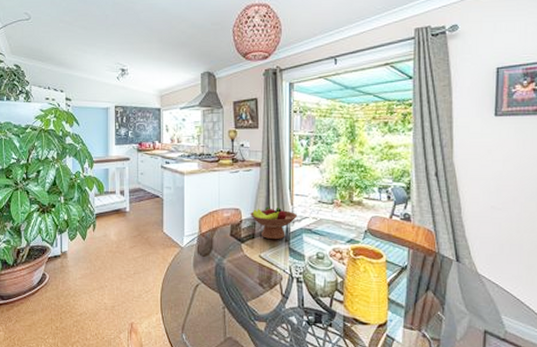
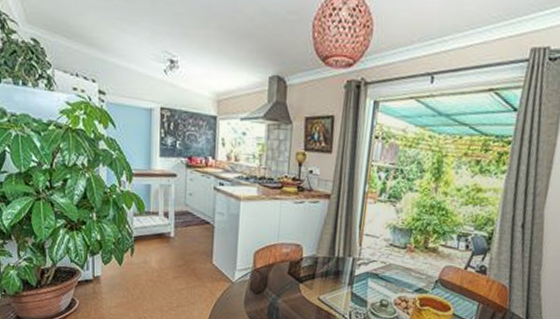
fruit bowl: present [250,206,298,240] -> none [312,245,366,283]

